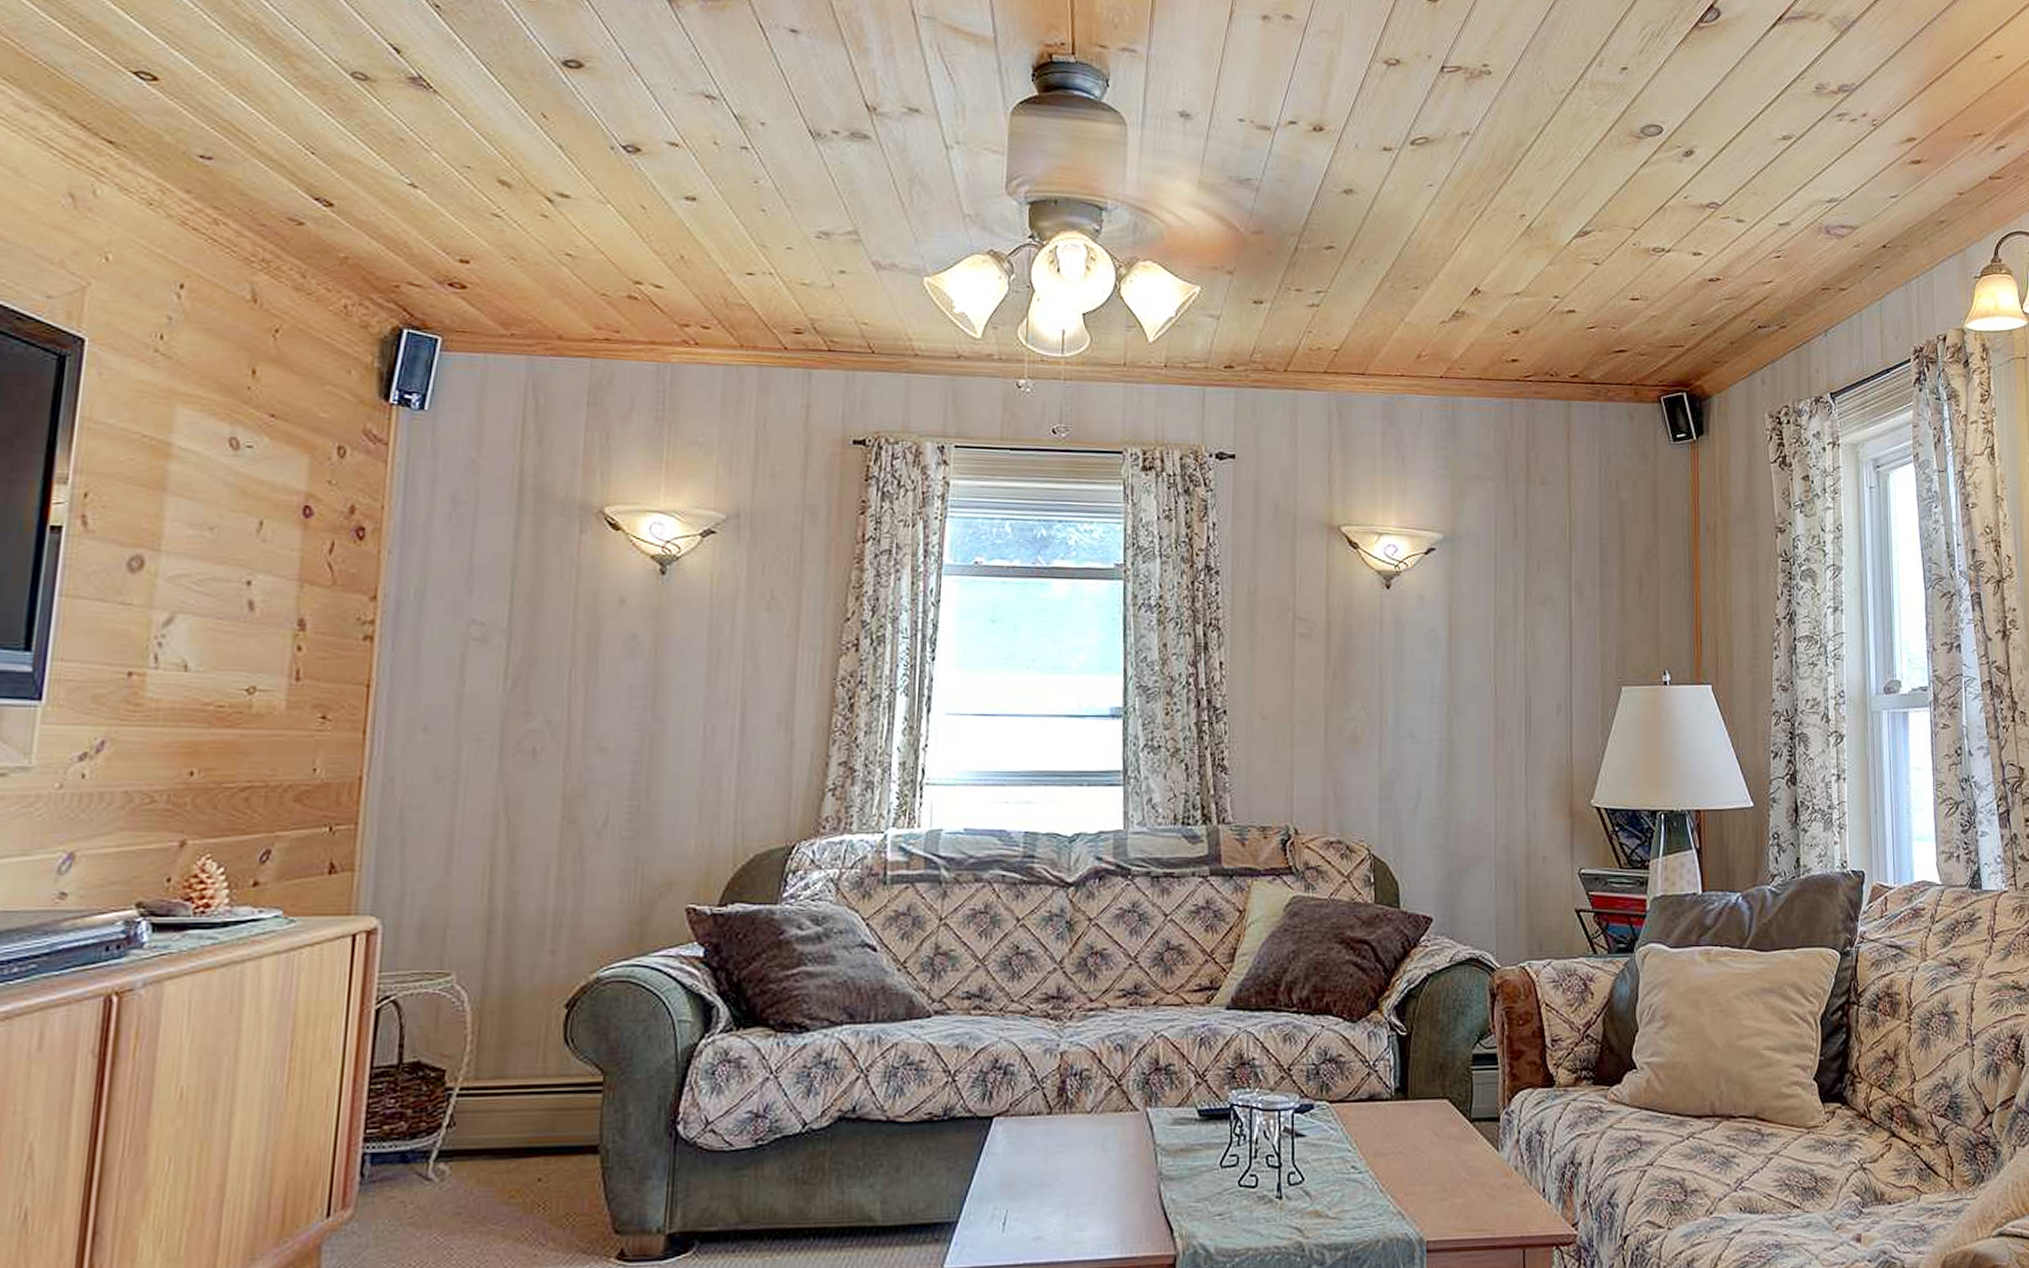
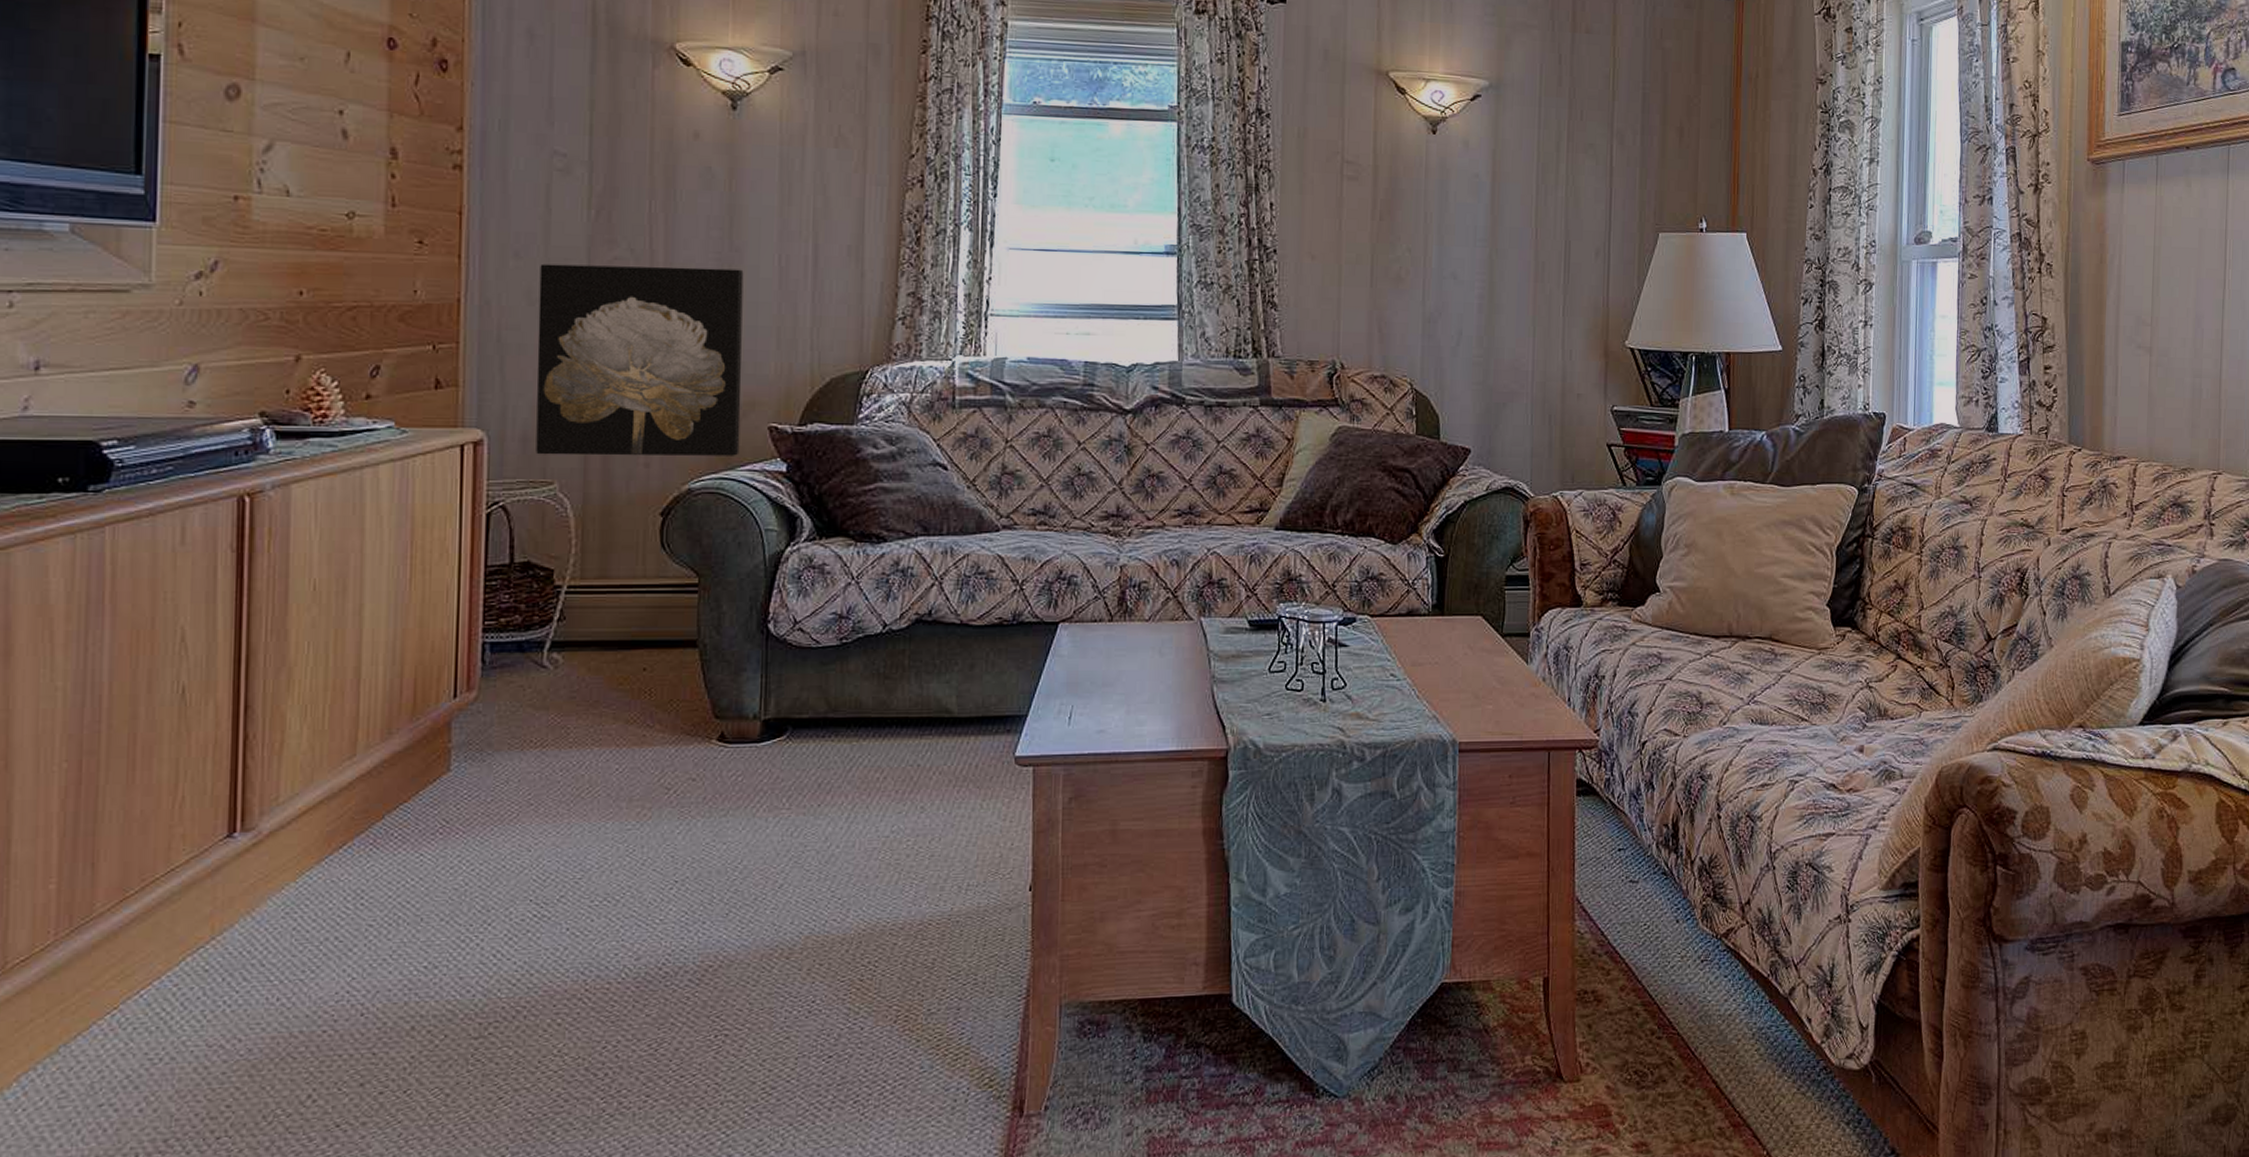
wall art: none [433,738,666,944] -> present [536,263,744,456]

